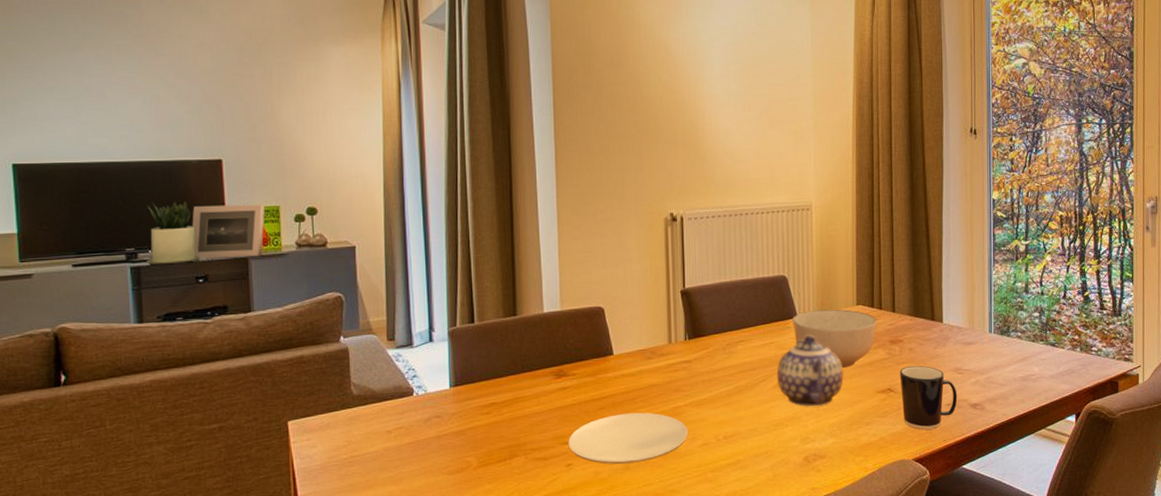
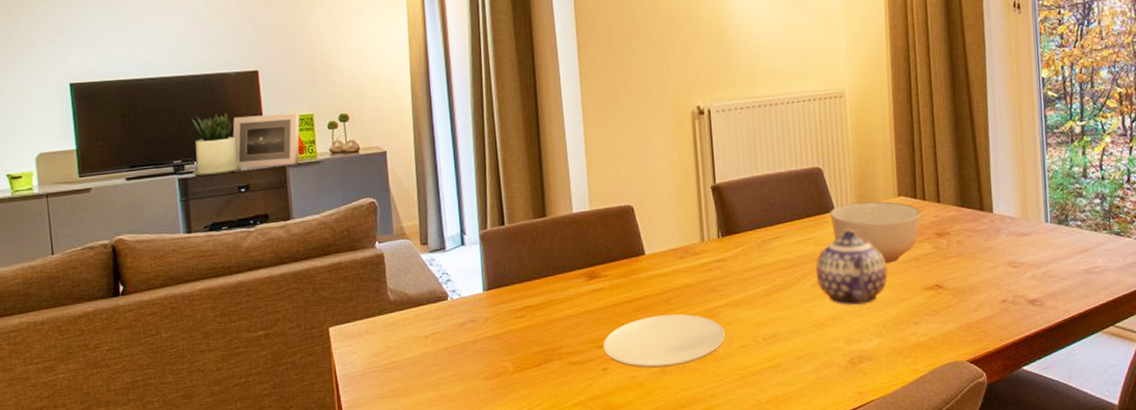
mug: present [899,365,958,430] -> none [948,259,1014,329]

